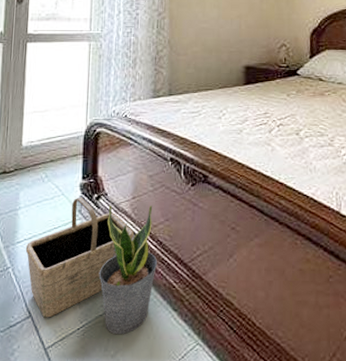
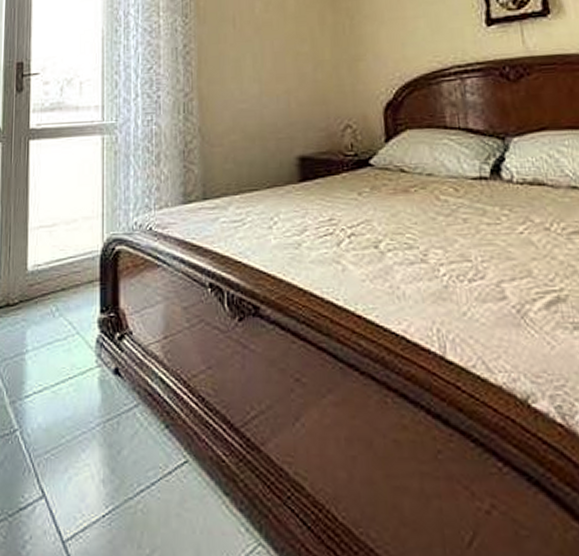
basket: present [25,197,134,318] -> none [35,336,168,499]
potted plant: present [99,205,158,335] -> none [126,347,201,527]

